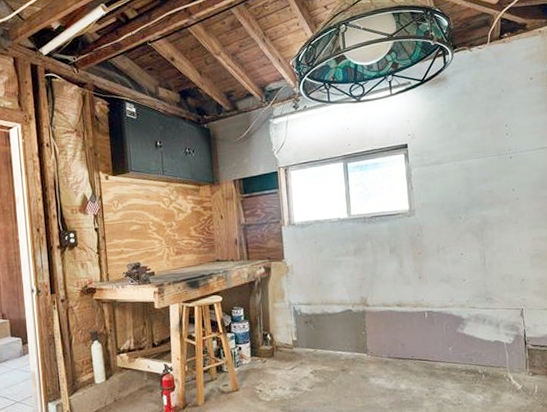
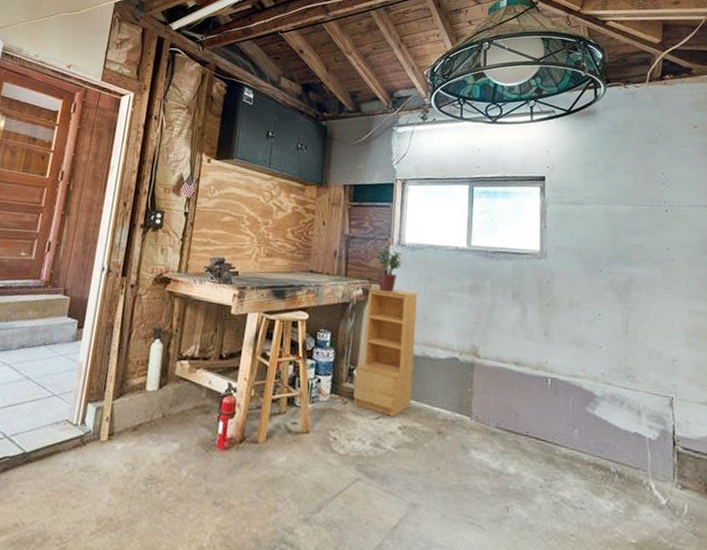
bookshelf: none [268,262,318,366] -> present [353,288,418,418]
potted plant: none [272,229,295,267] -> present [376,248,402,292]

